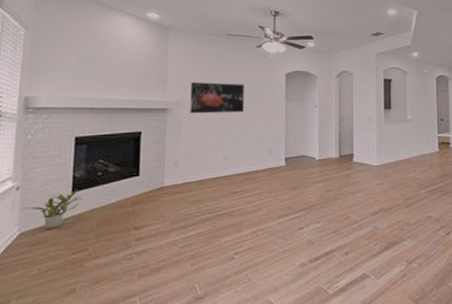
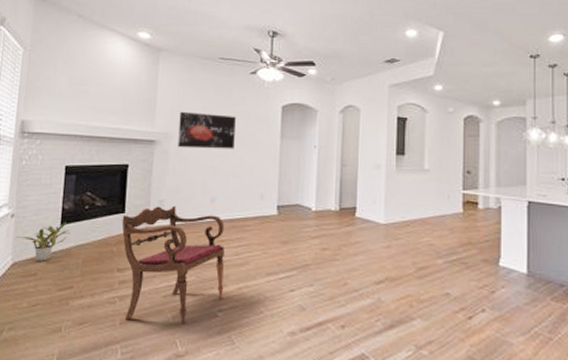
armchair: none [136,165,239,273] -> present [122,205,225,325]

